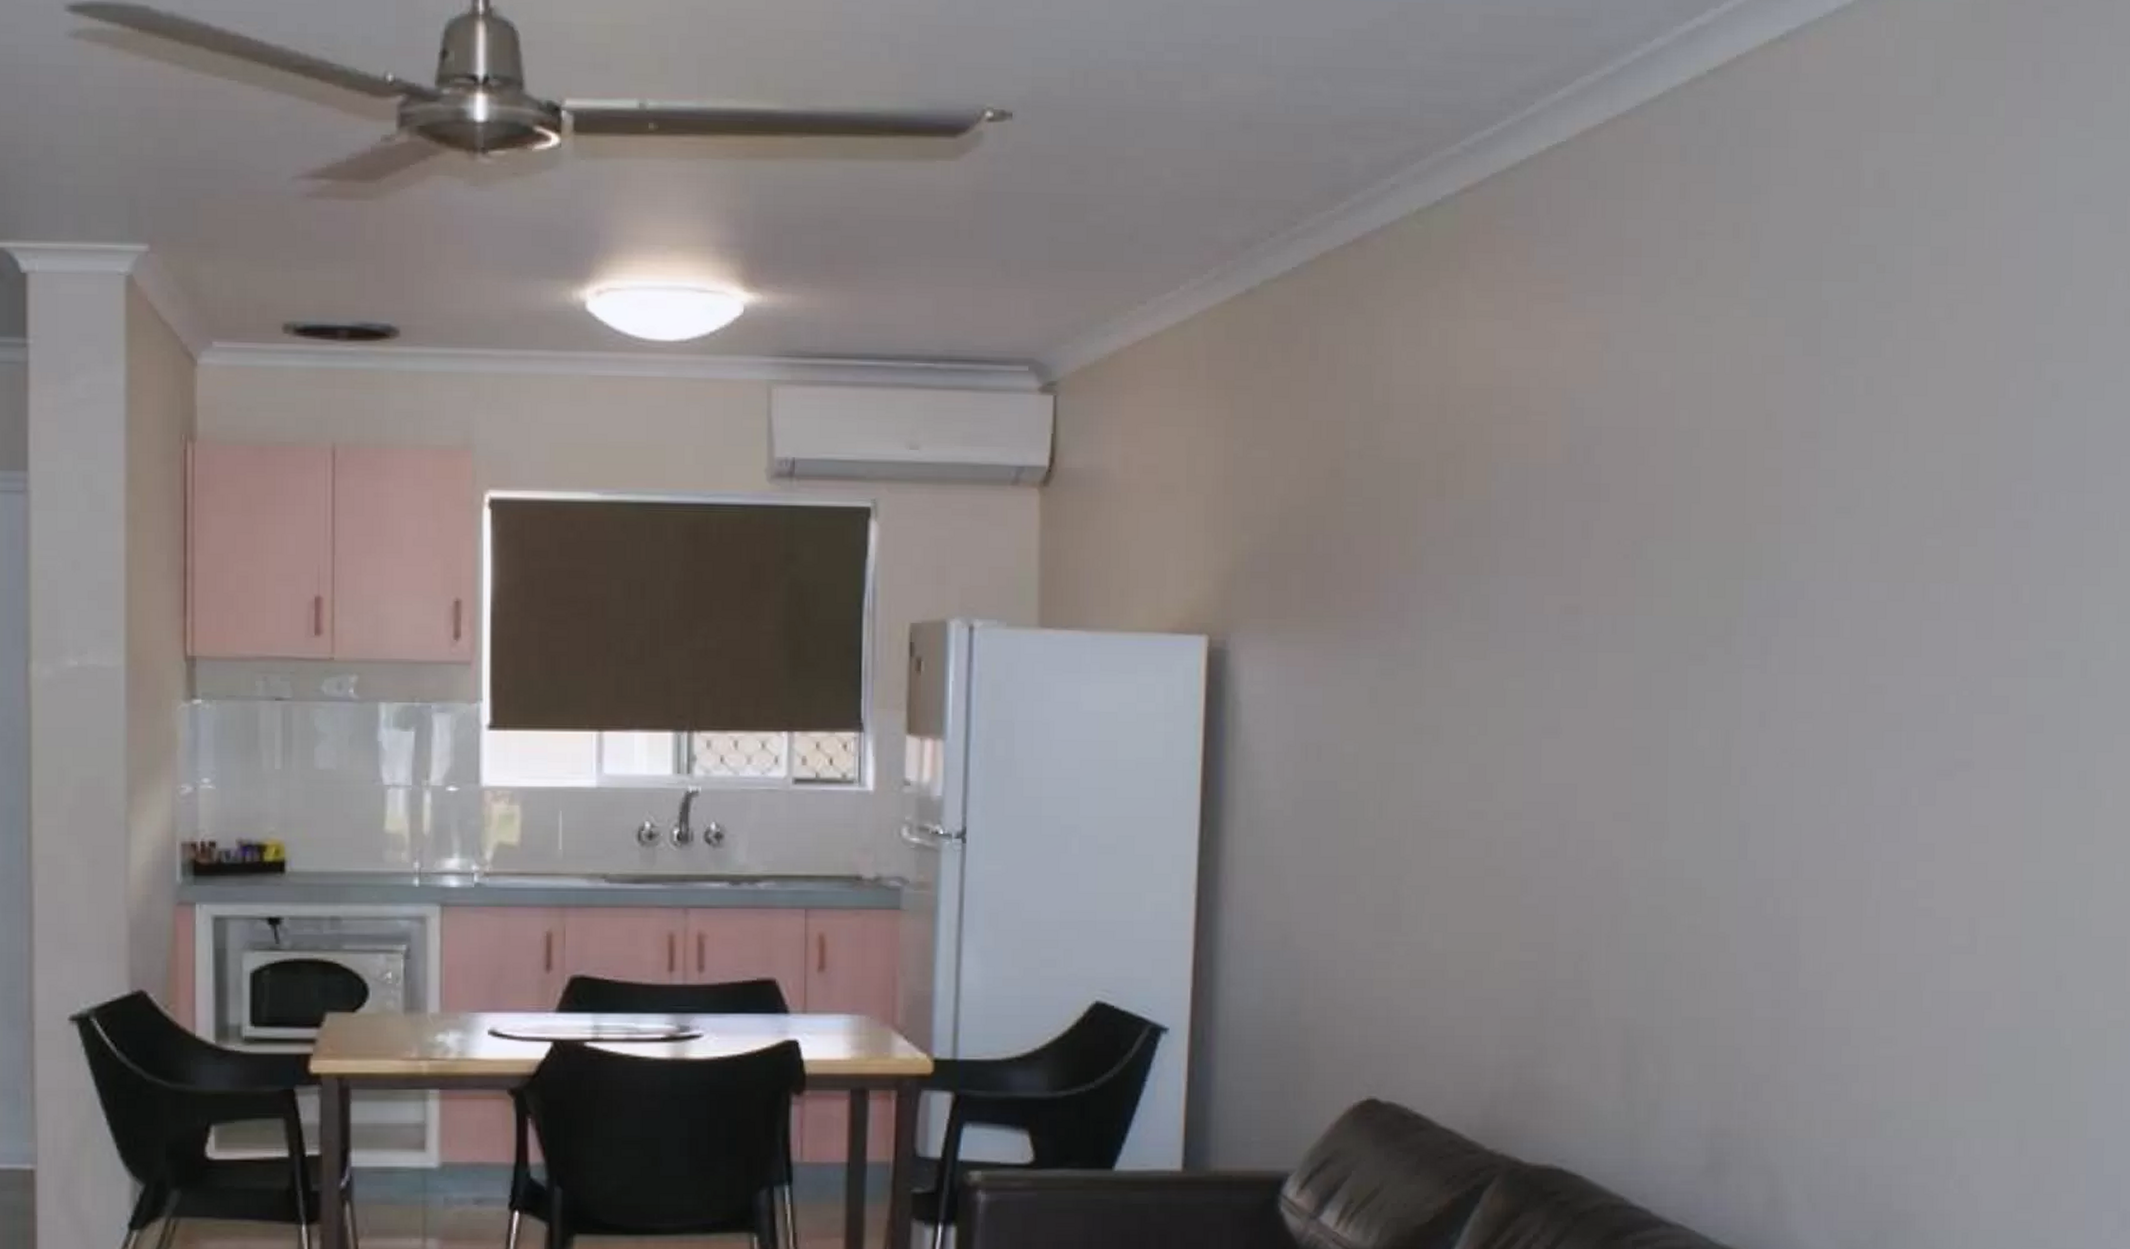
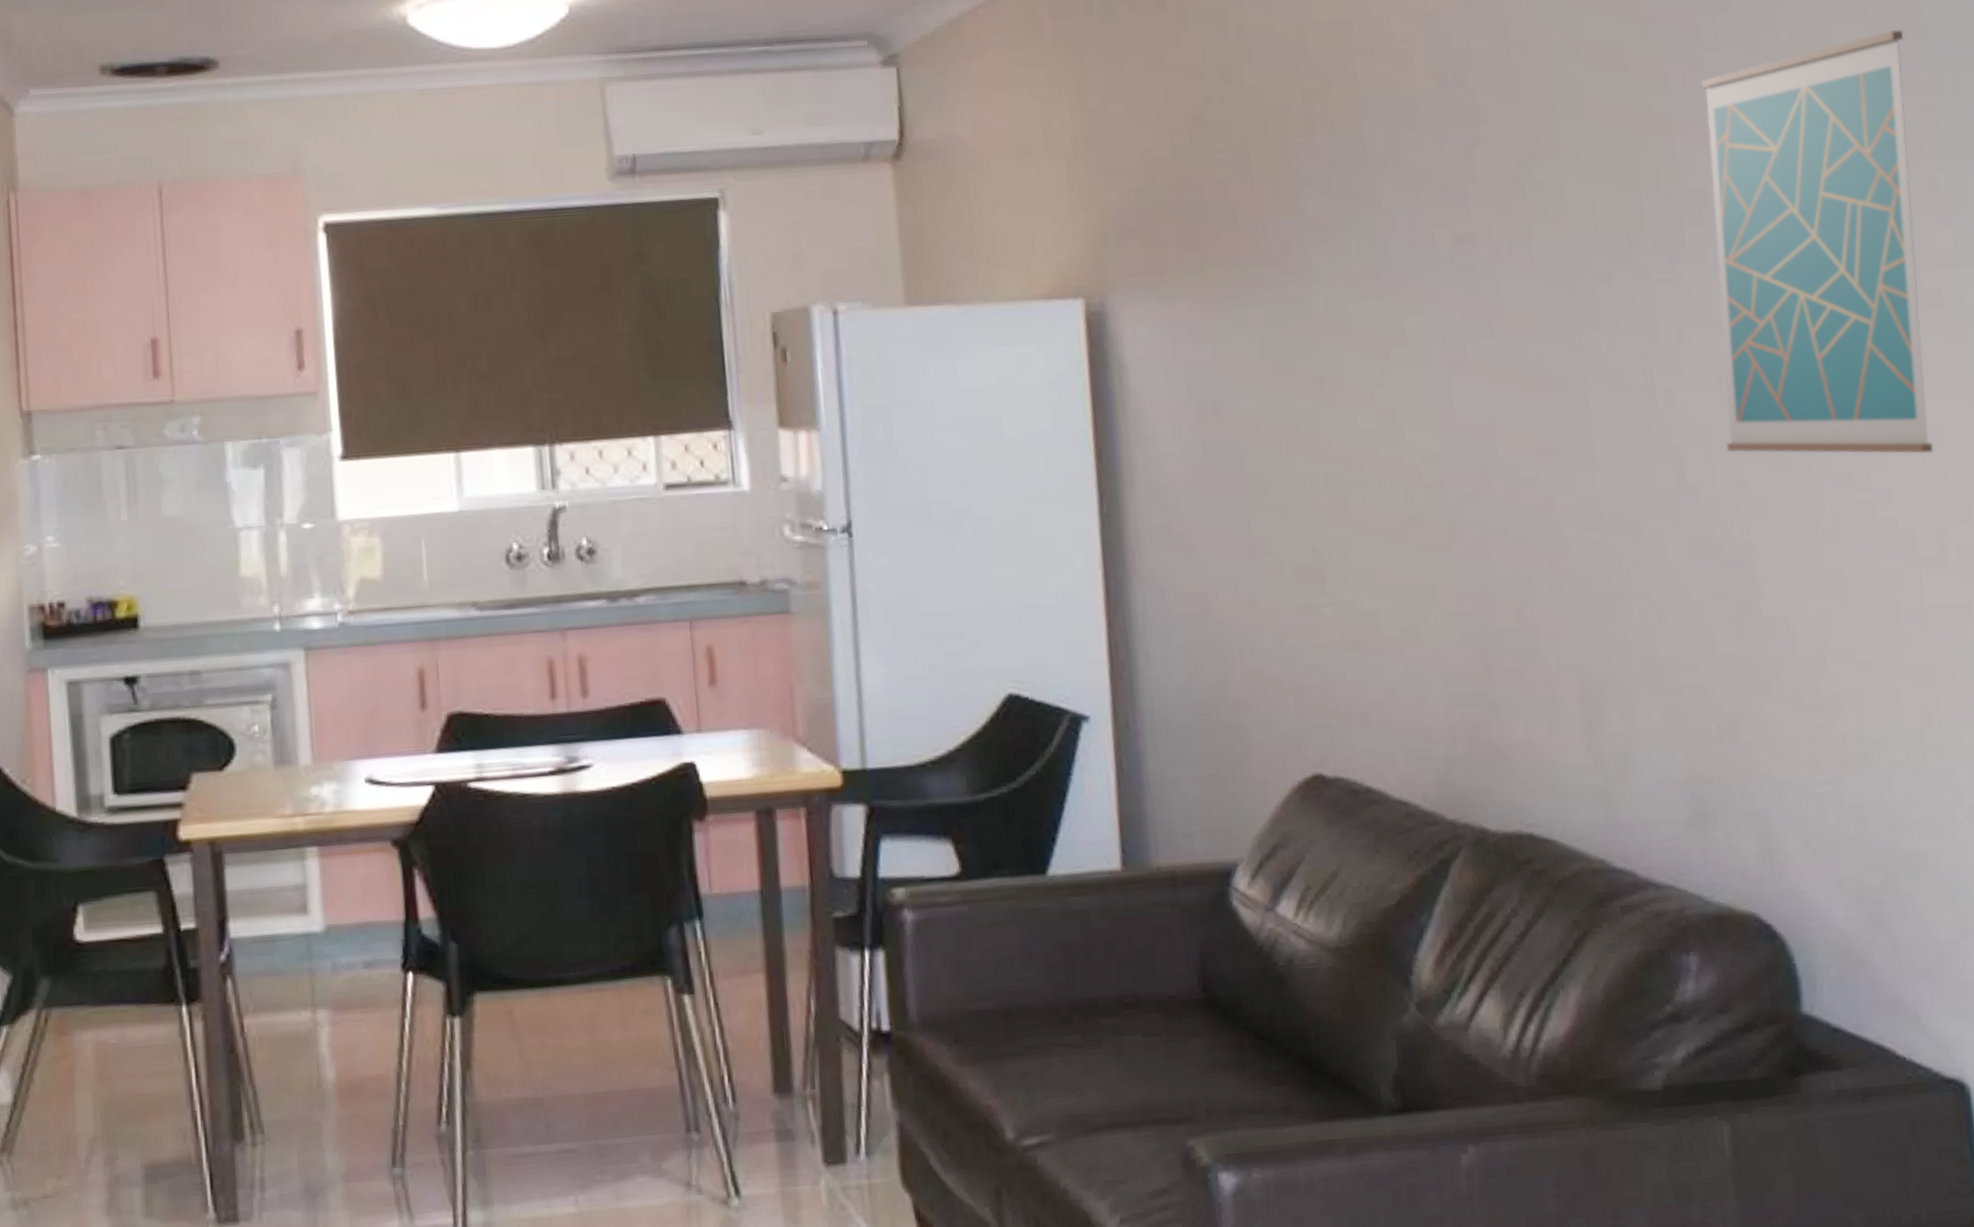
wall art: none [1788,445,2012,849] -> present [1700,30,1933,454]

